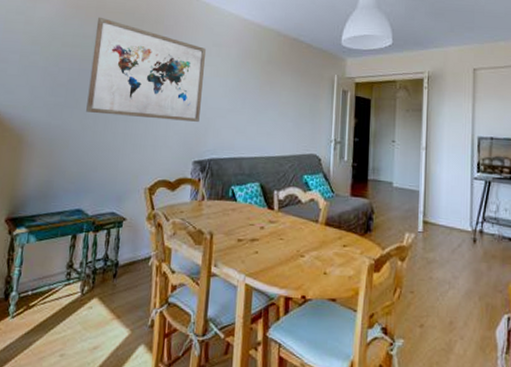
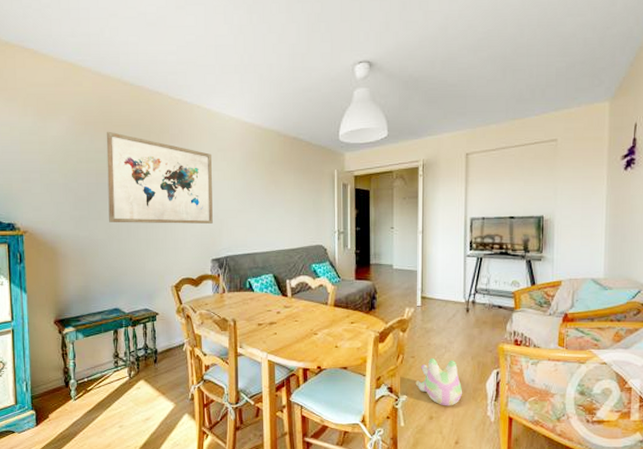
plush toy: none [414,294,469,357] -> present [415,357,463,406]

